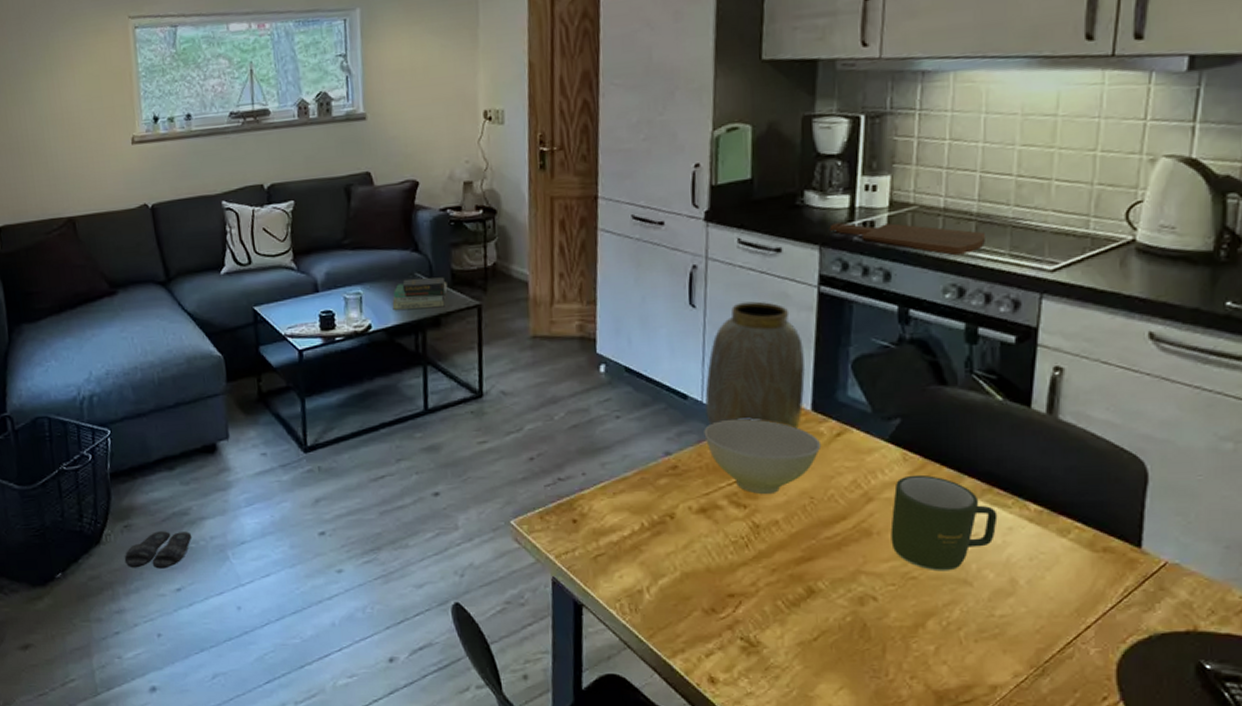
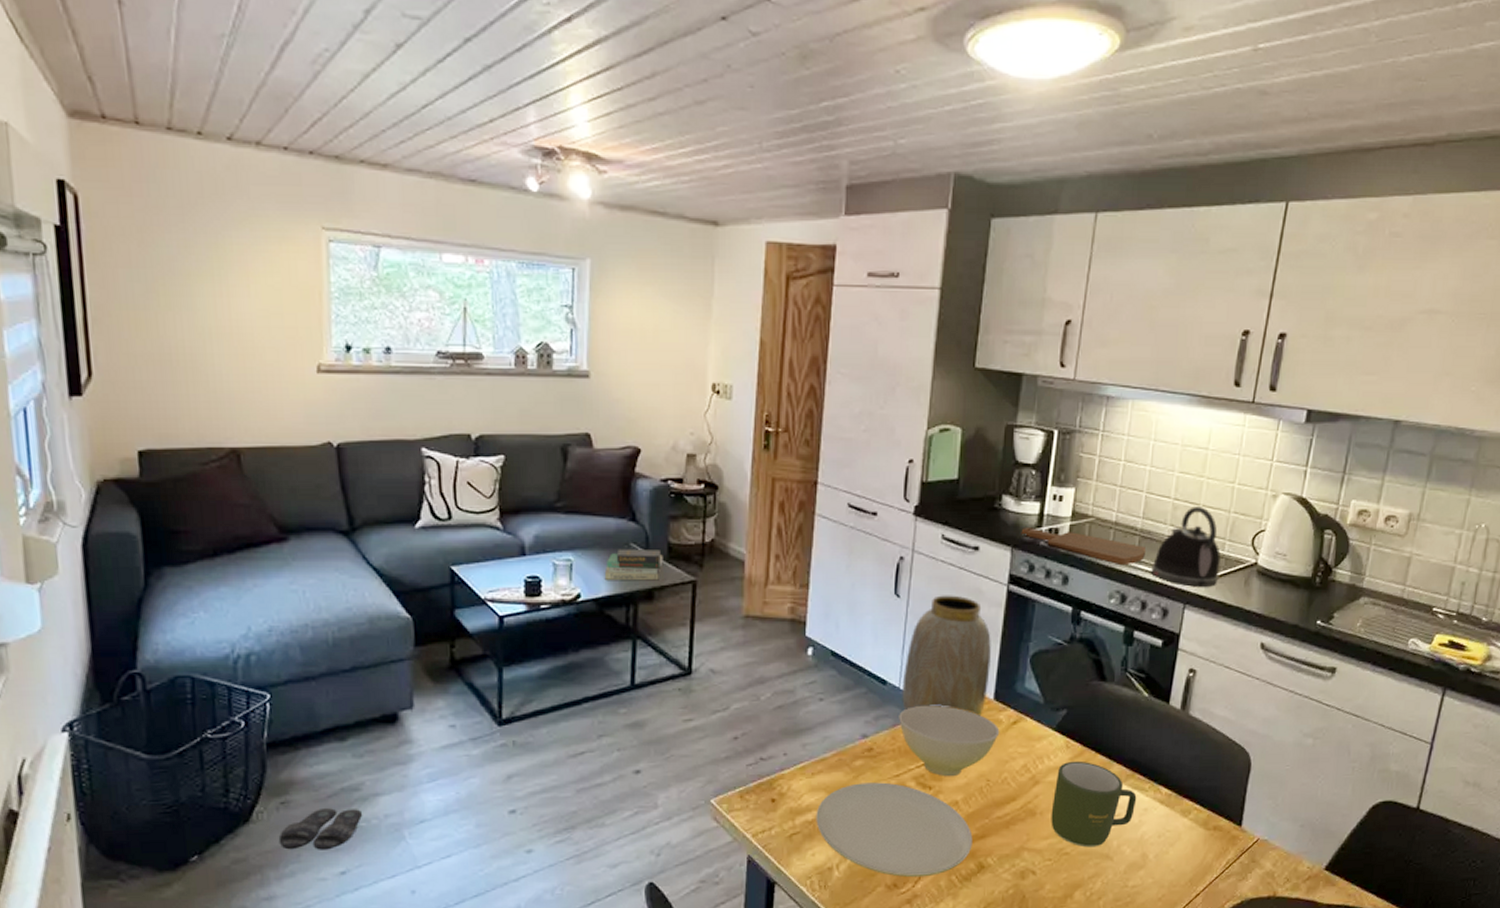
plate: none [620,501,799,602] -> present [816,782,973,878]
kettle: none [994,181,1085,274] -> present [1151,507,1221,587]

